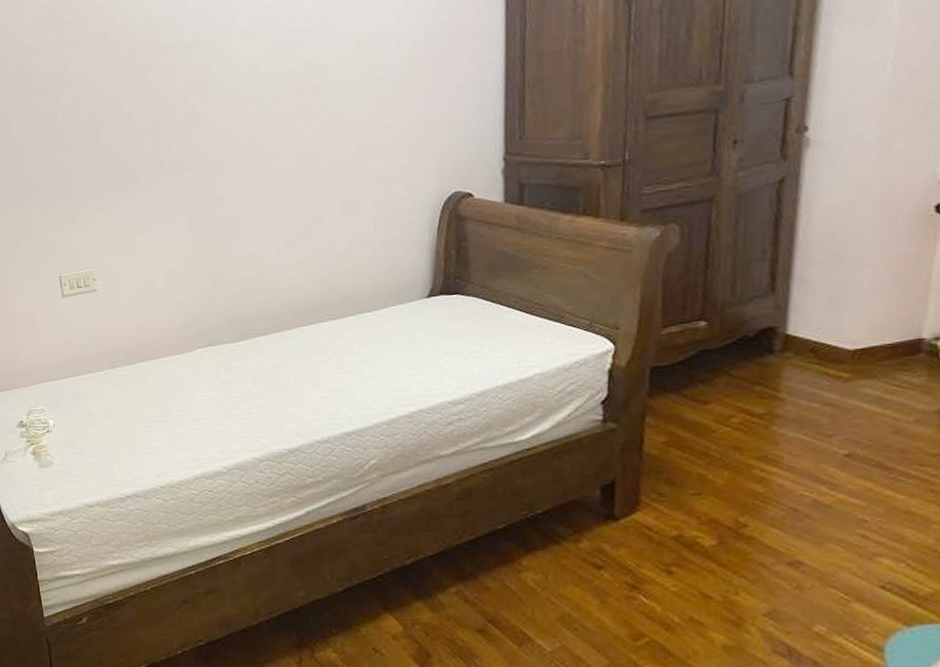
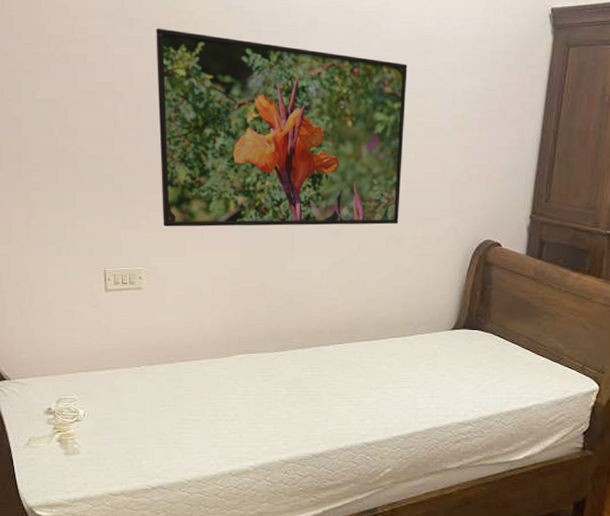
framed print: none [85,14,354,224] -> present [156,28,408,227]

